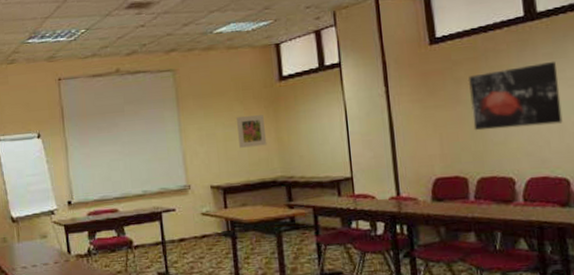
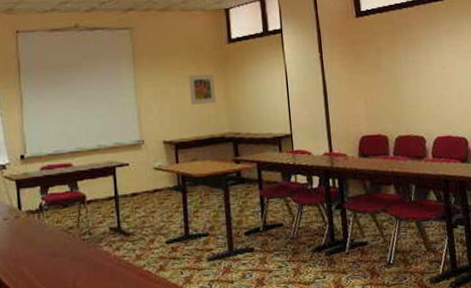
wall art: present [468,61,563,131] -> none [387,36,461,95]

